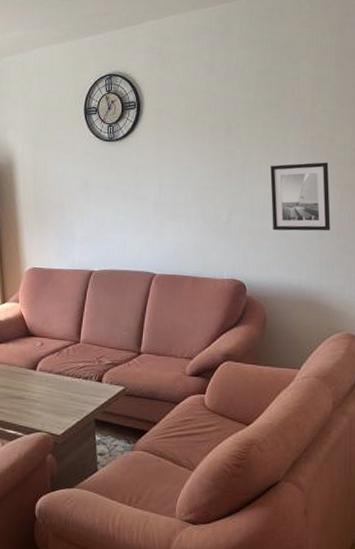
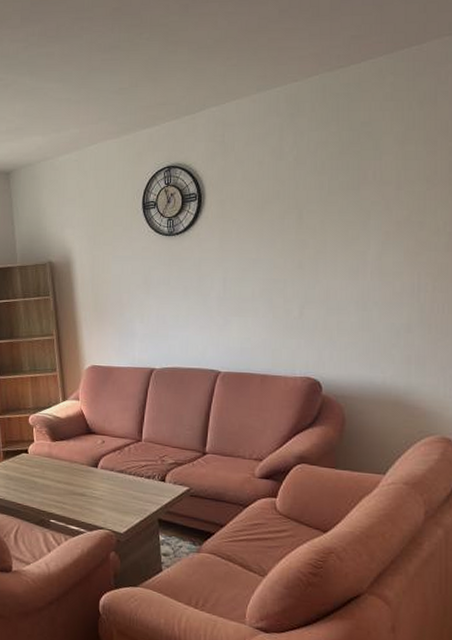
wall art: present [270,162,330,231] -> none [348,249,420,325]

